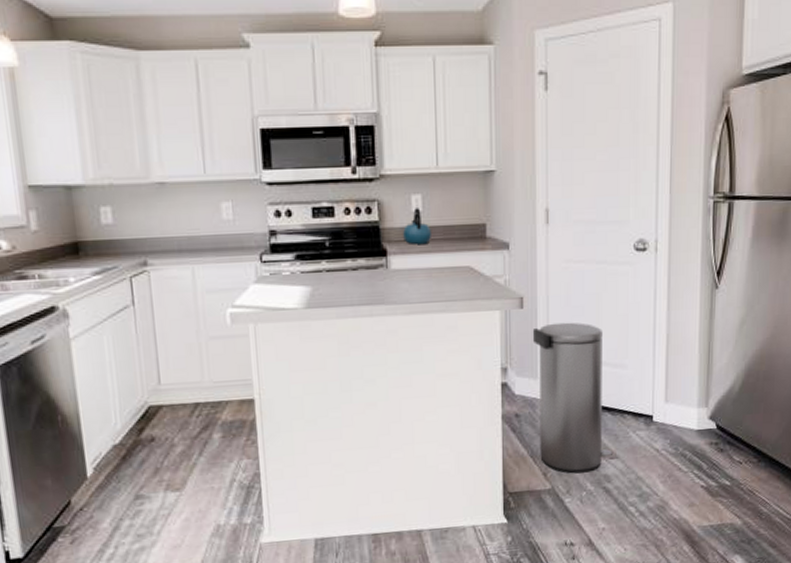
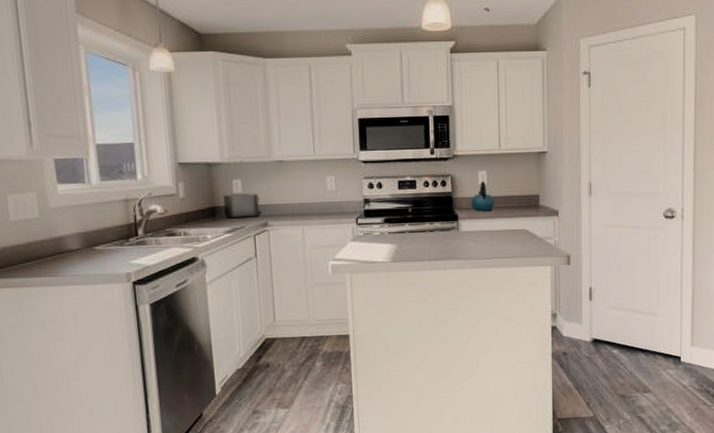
toaster: none [88,223,139,257] -> present [223,193,262,219]
pedal bin: present [532,322,612,474] -> none [577,276,646,404]

